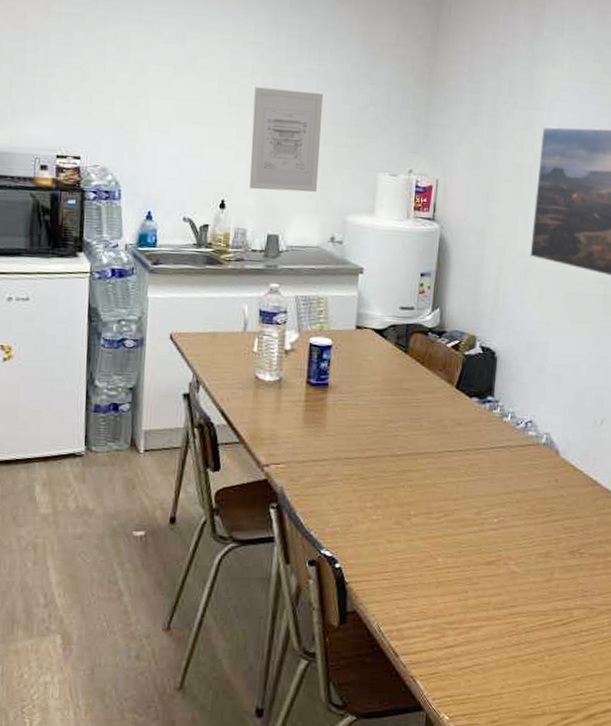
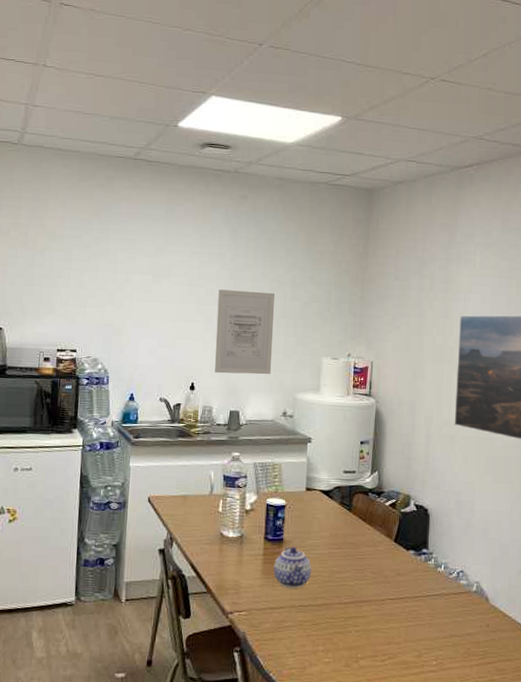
teapot: none [316,392,361,439] -> present [273,546,312,589]

